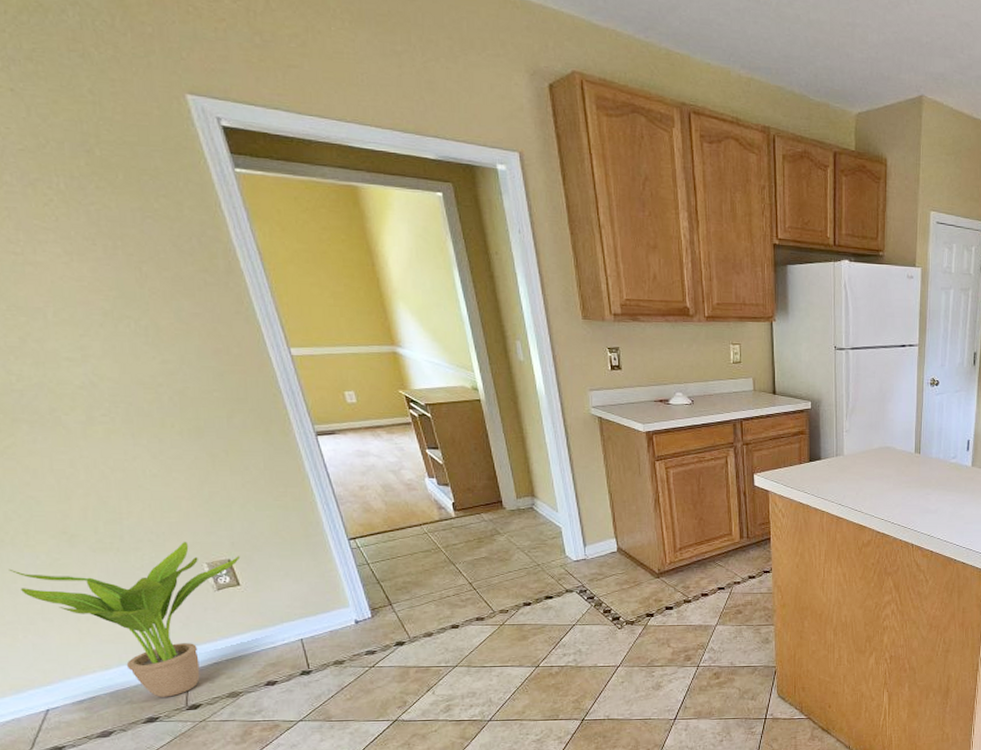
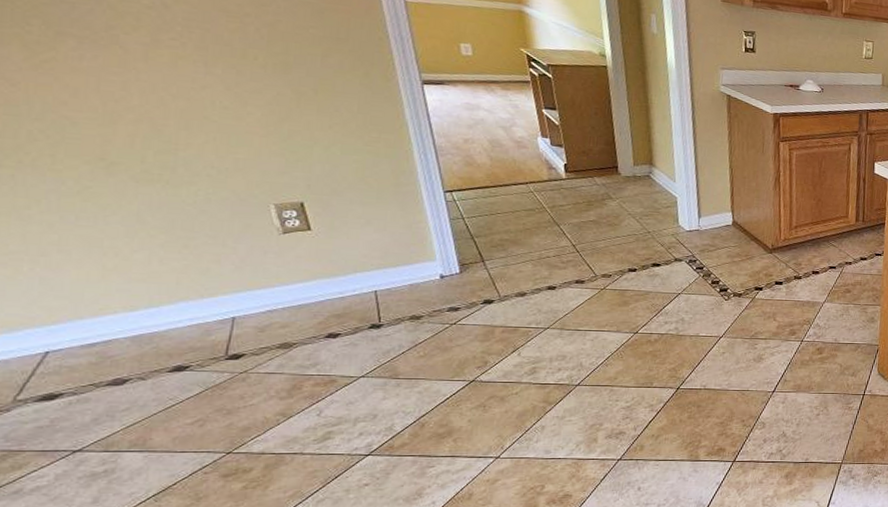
potted plant: present [9,542,241,697] -> none [23,180,316,345]

